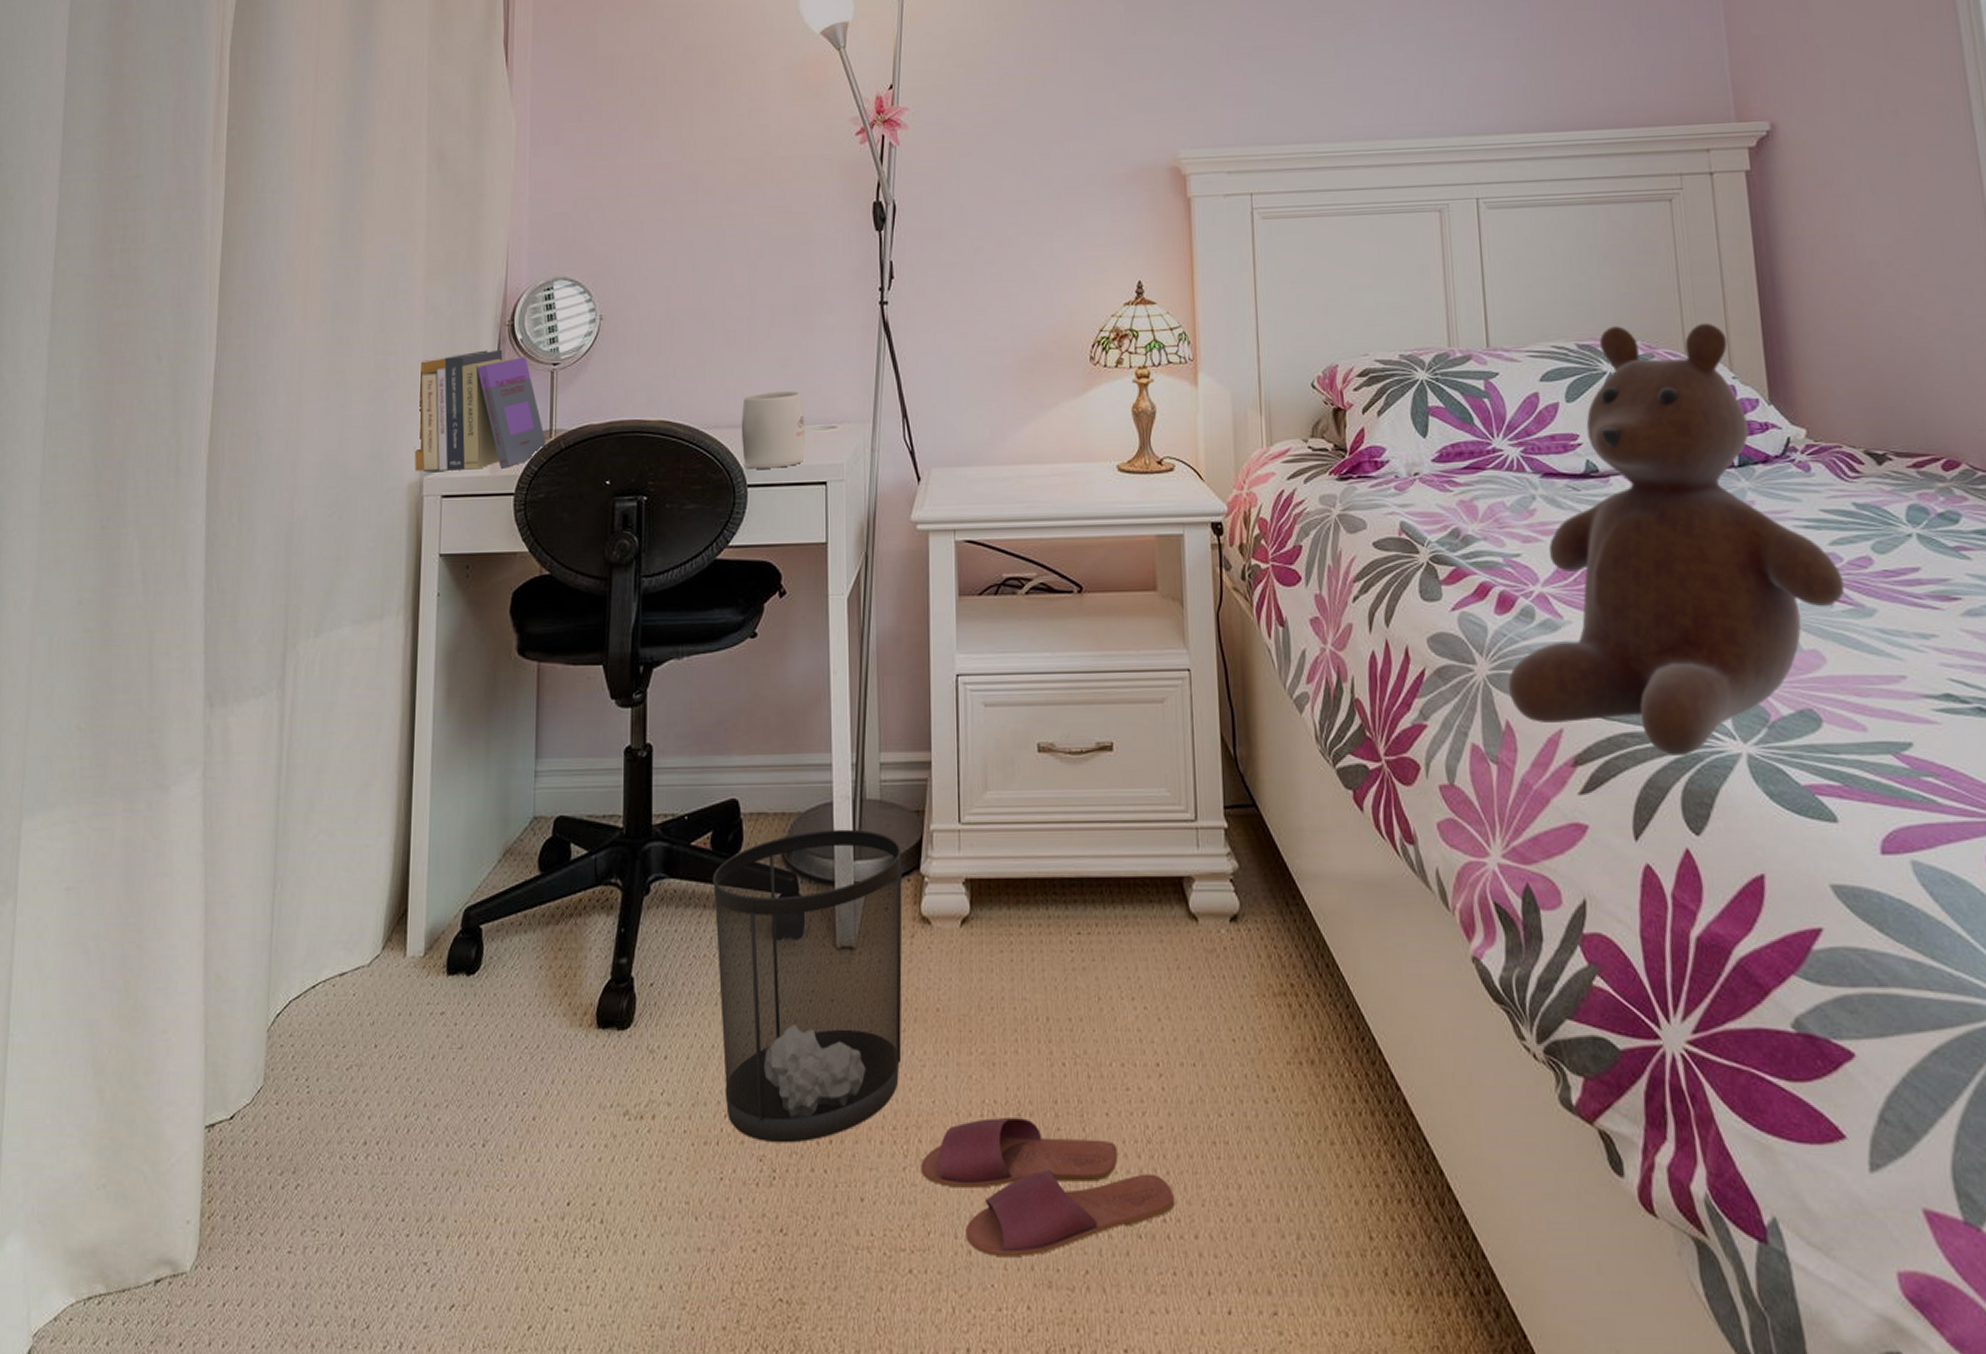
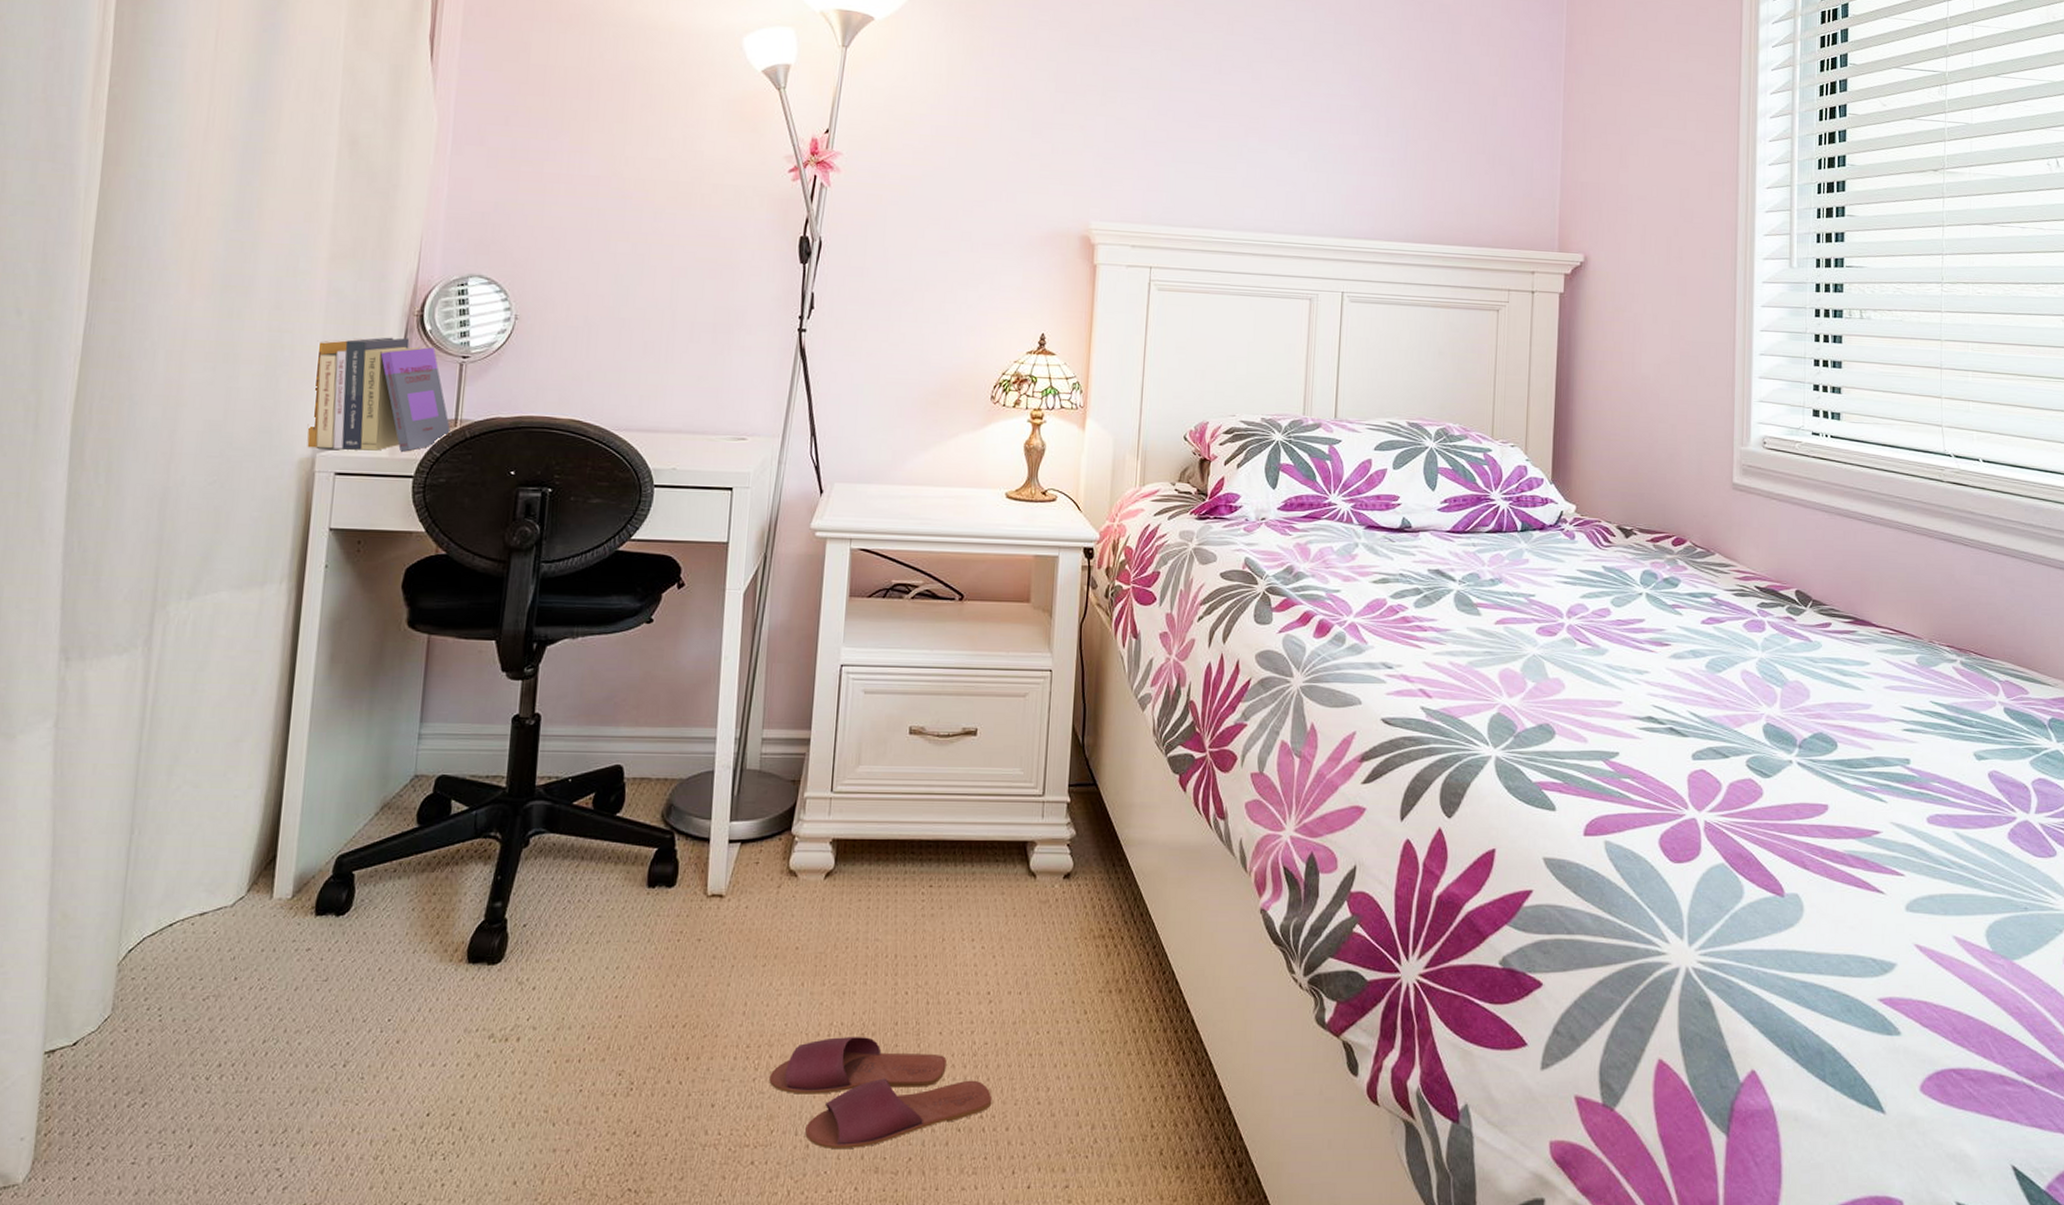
waste bin: present [712,829,903,1143] -> none [589,794,776,1060]
mug: present [741,390,805,469] -> none [651,401,716,472]
teddy bear: present [1507,322,1845,755] -> none [1316,410,1587,756]

